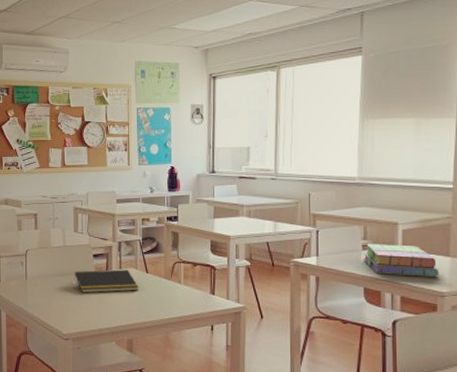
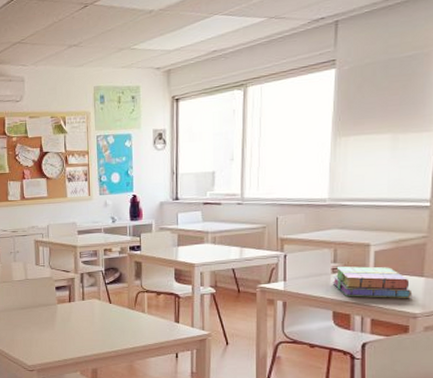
notepad: present [73,269,139,293] -> none [36,301,102,325]

